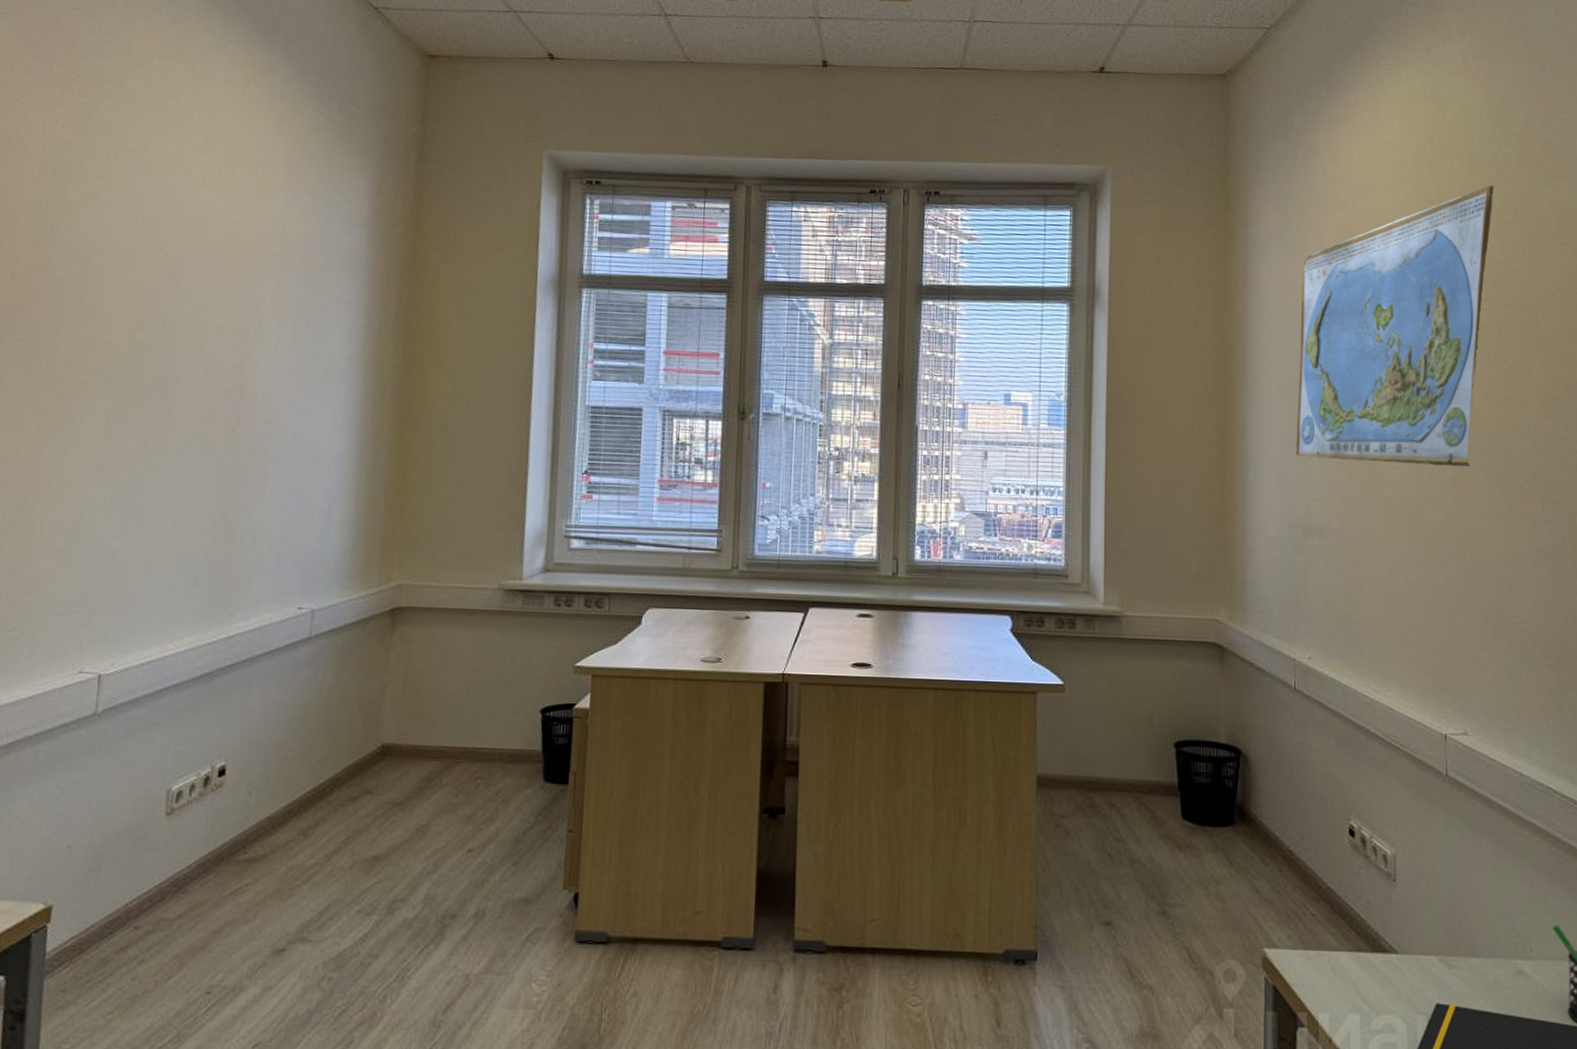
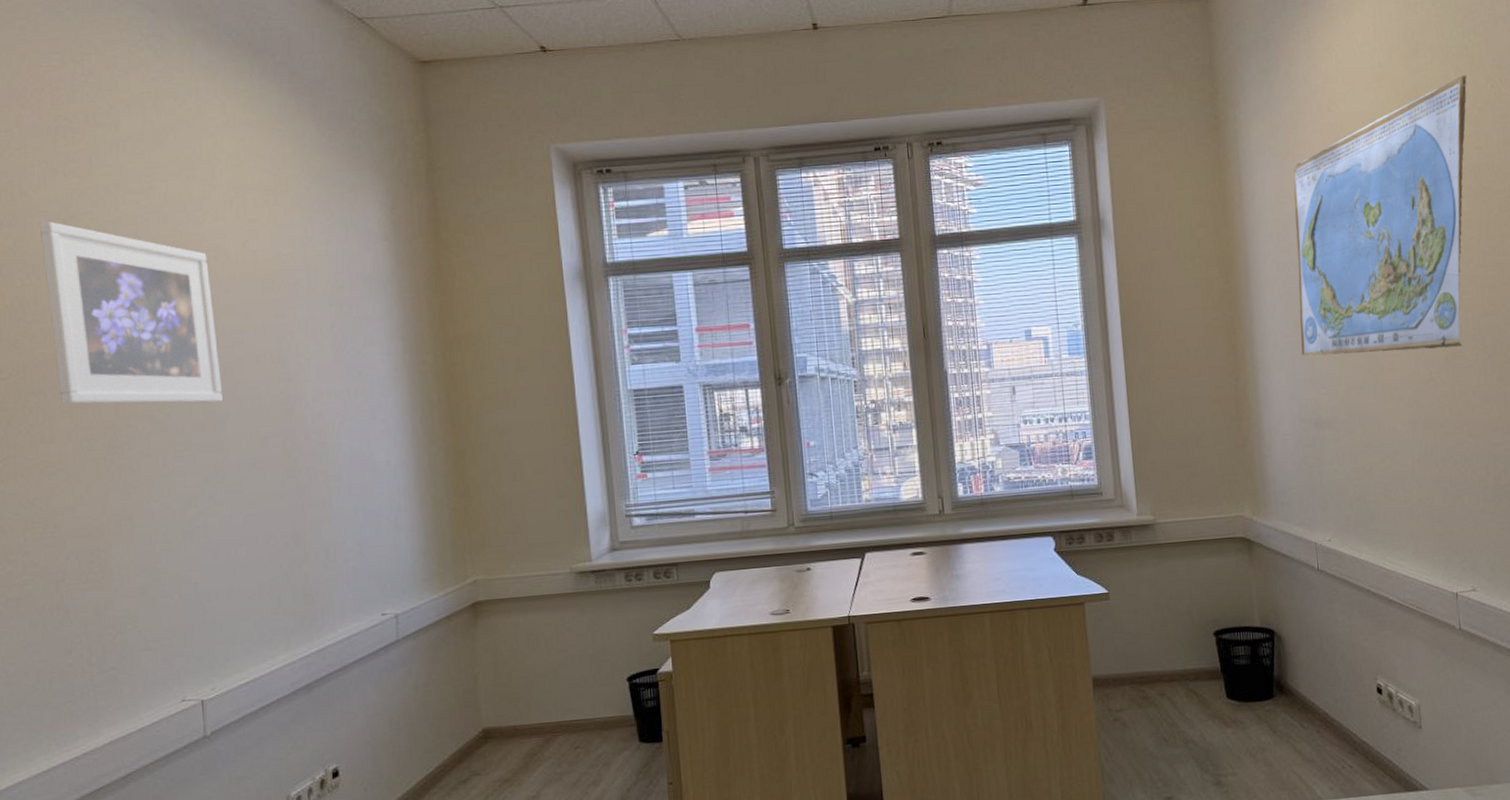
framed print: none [17,168,187,368] -> present [40,221,224,405]

